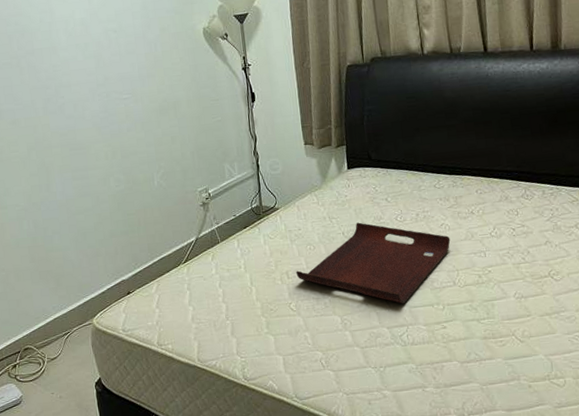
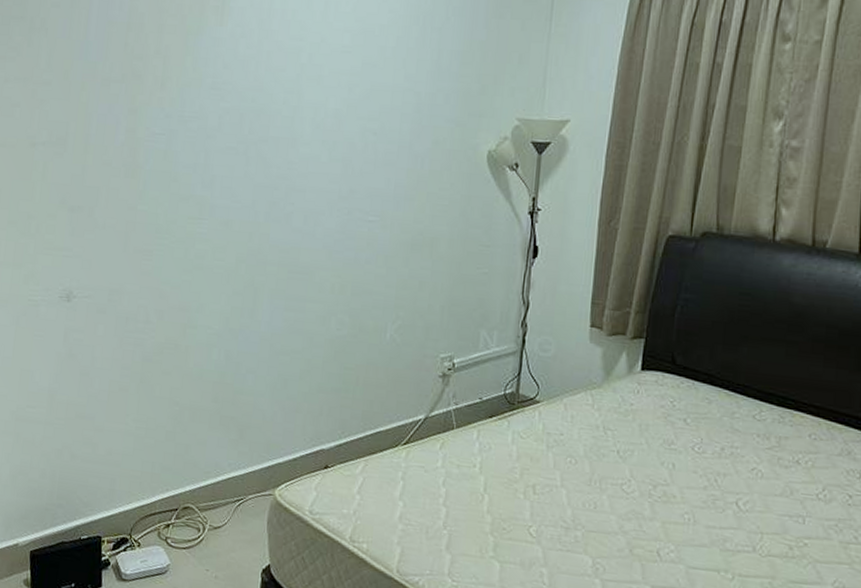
serving tray: present [296,222,451,304] -> none [545,442,761,561]

